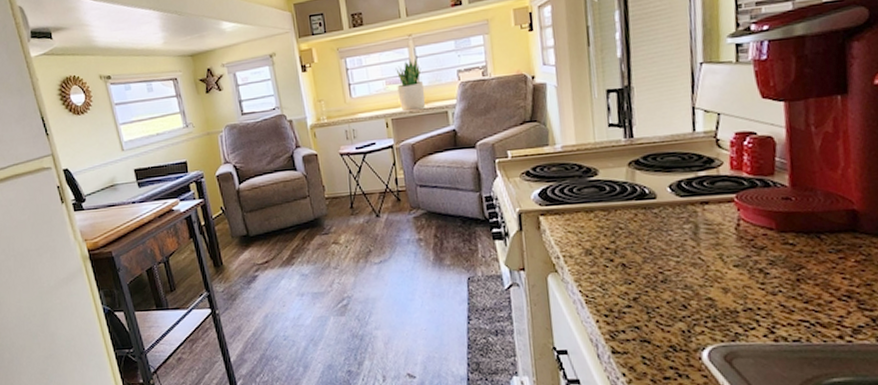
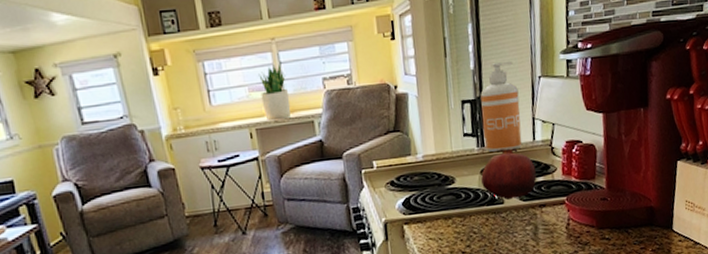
soap dispenser: none [629,48,680,143] -> present [480,62,522,152]
fruit: none [629,139,697,194] -> present [481,148,537,200]

